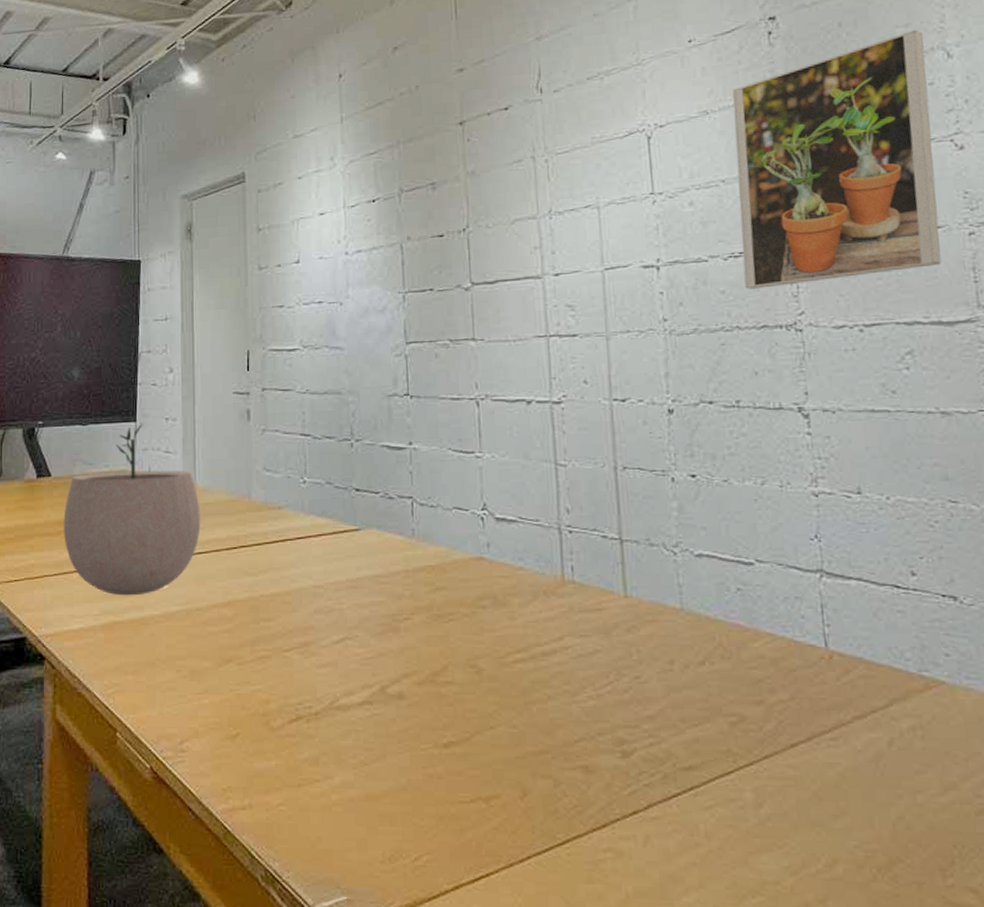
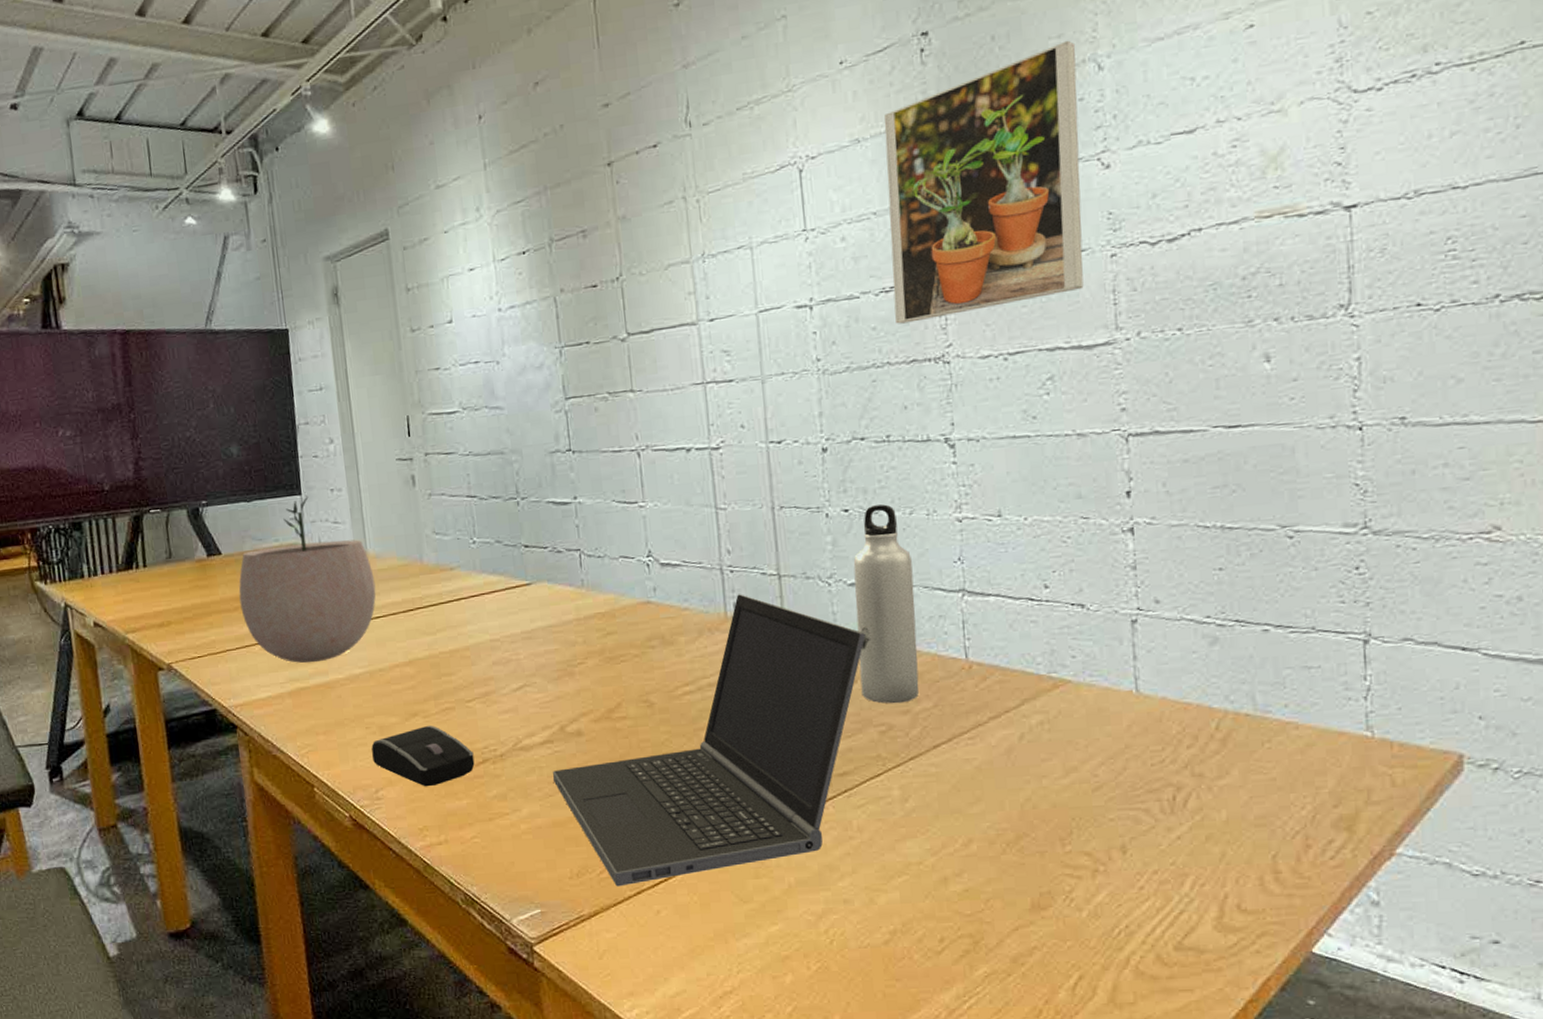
computer mouse: none [181,673,287,742] -> present [371,725,475,787]
laptop computer: none [370,557,714,878] -> present [553,594,866,887]
water bottle: none [700,472,774,692] -> present [853,504,920,704]

